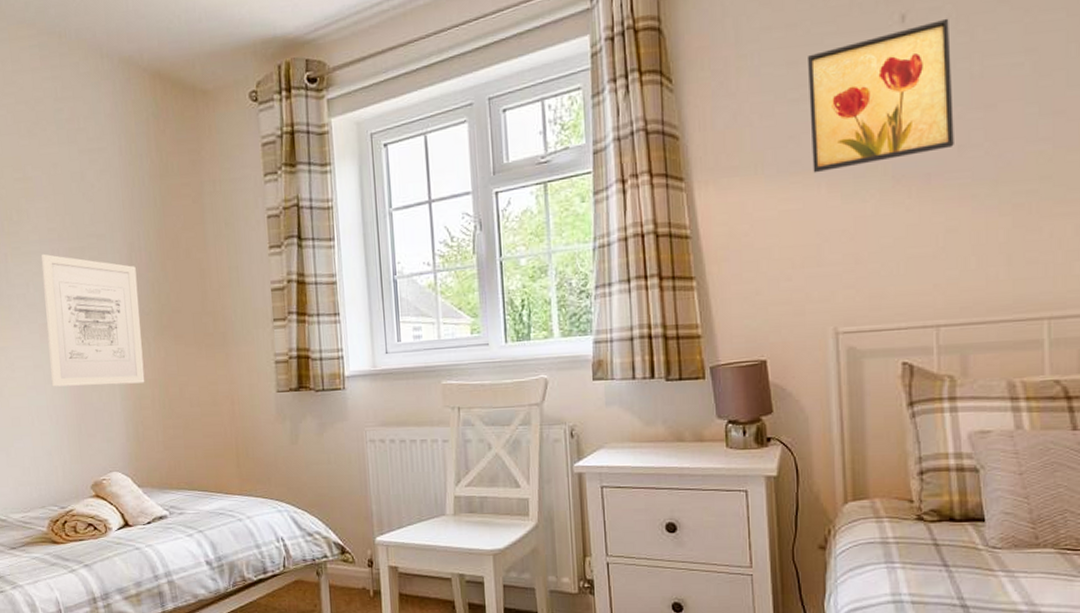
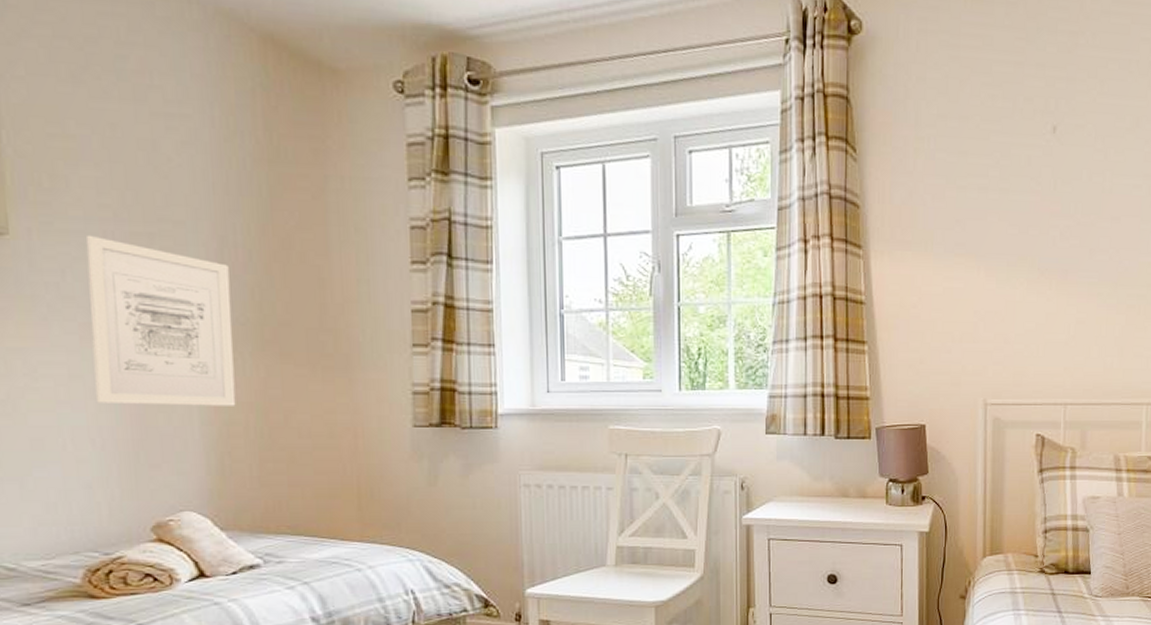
wall art: present [808,18,954,173] -> none [974,136,1089,257]

